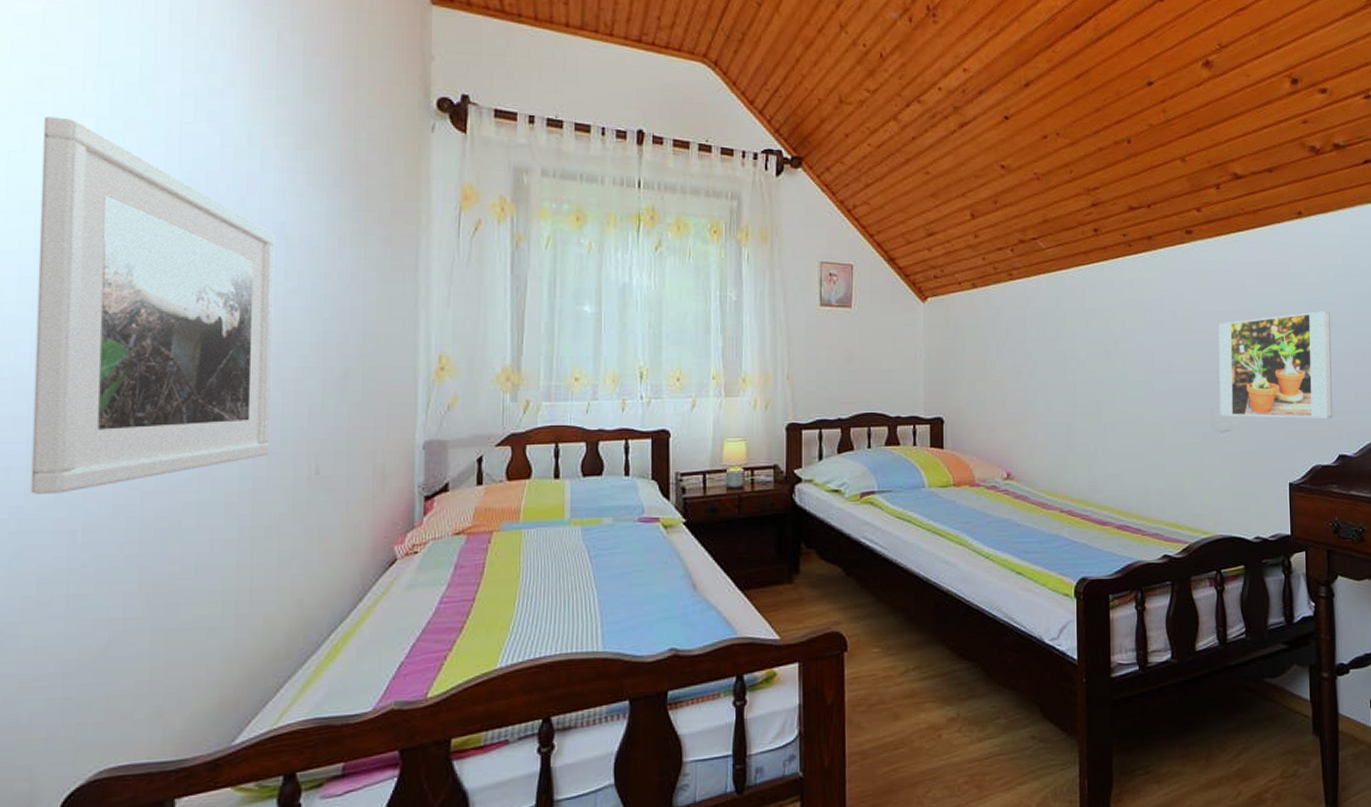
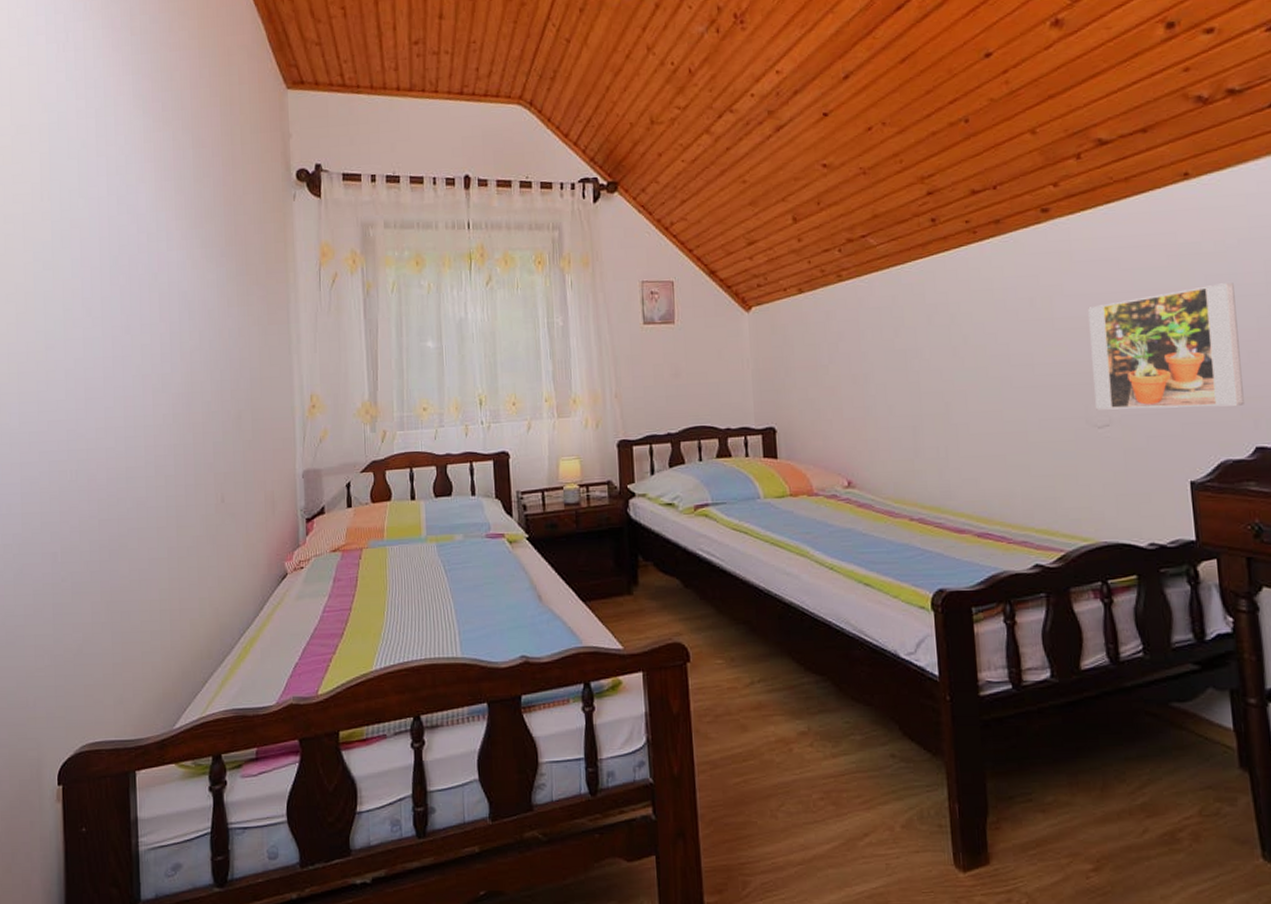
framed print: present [30,116,275,494] -> none [17,224,187,524]

